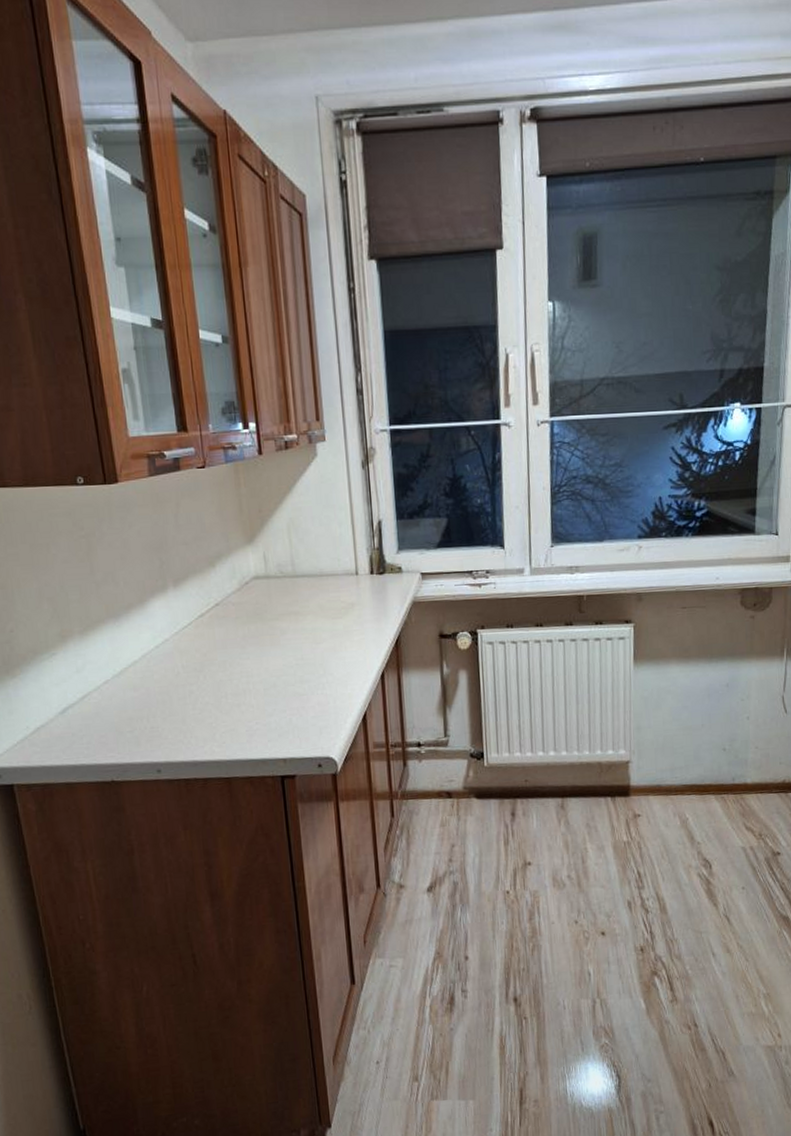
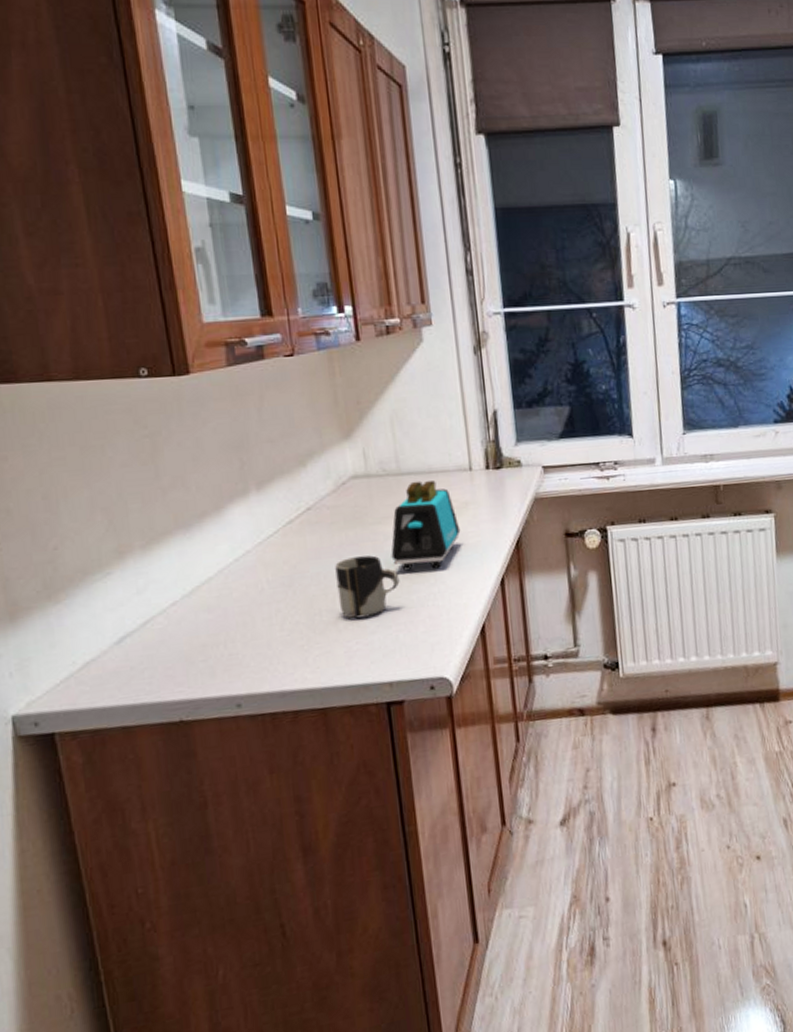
cup: none [239,647,294,702] -> present [335,555,400,619]
toaster: none [286,583,347,663] -> present [391,481,461,571]

